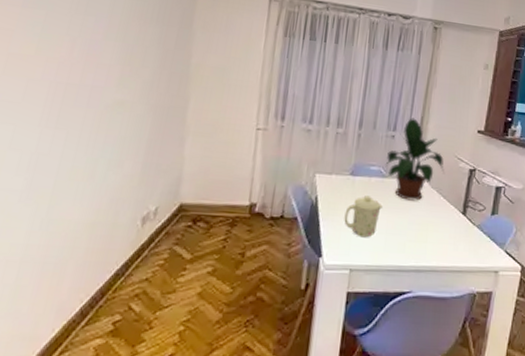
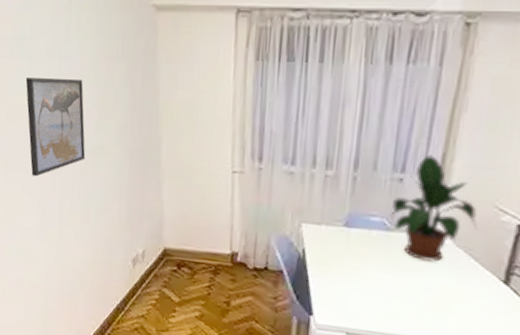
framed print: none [26,28,109,132] -> present [25,78,86,177]
mug: present [344,195,382,238] -> none [338,251,387,300]

